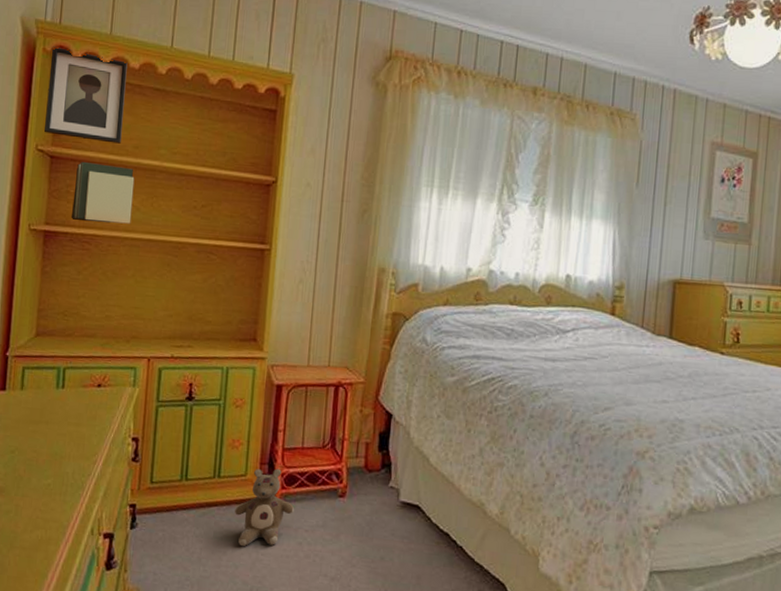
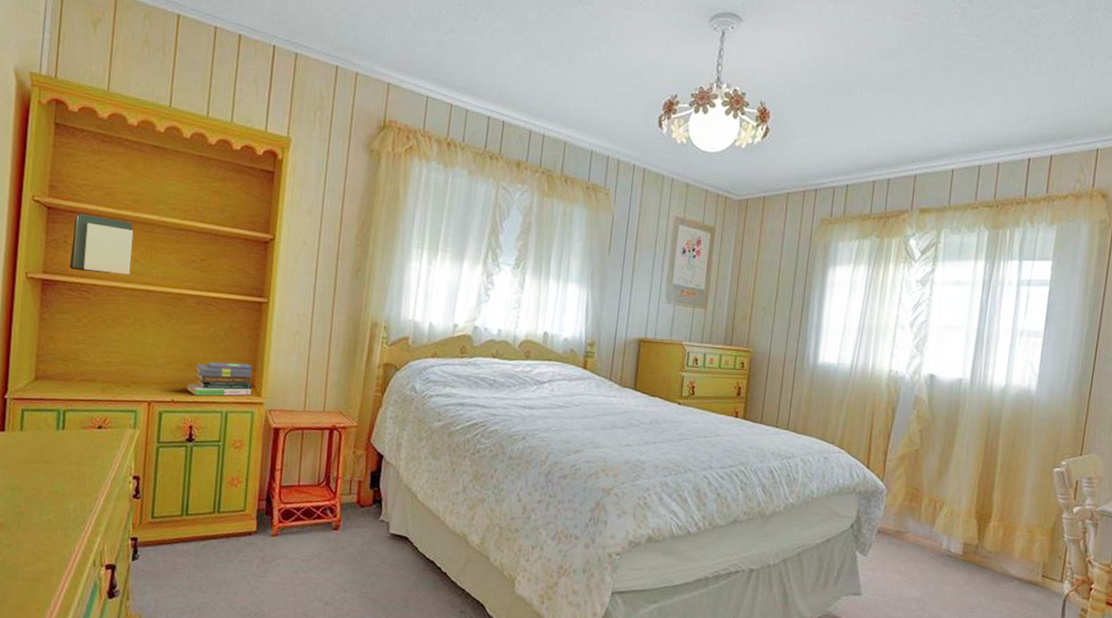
picture frame: present [43,46,128,144] -> none [40,99,126,198]
books: none [186,314,255,351] -> present [186,362,253,396]
stuffed bear: present [235,468,295,547] -> none [234,504,291,576]

